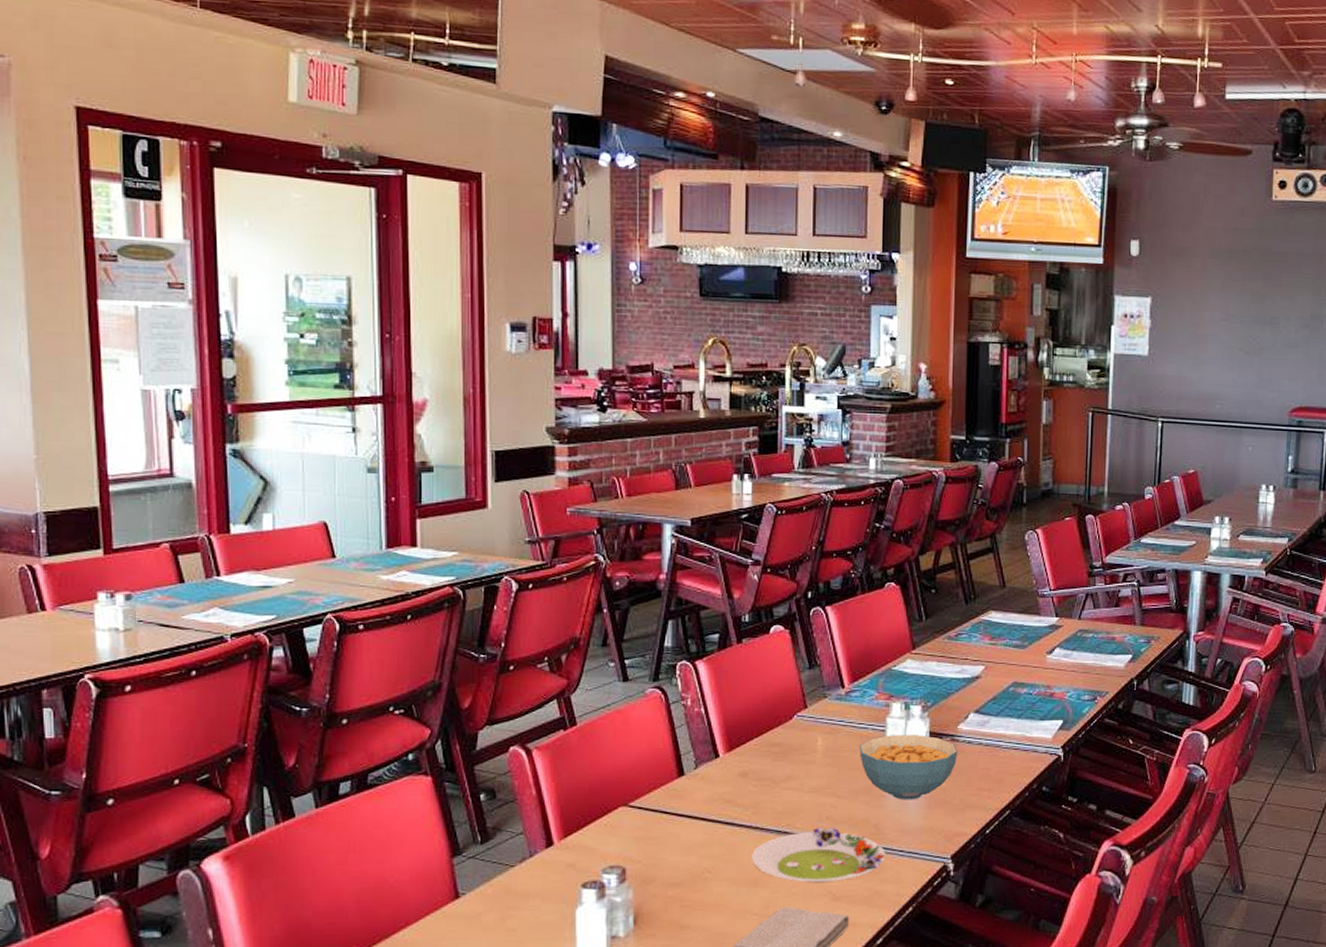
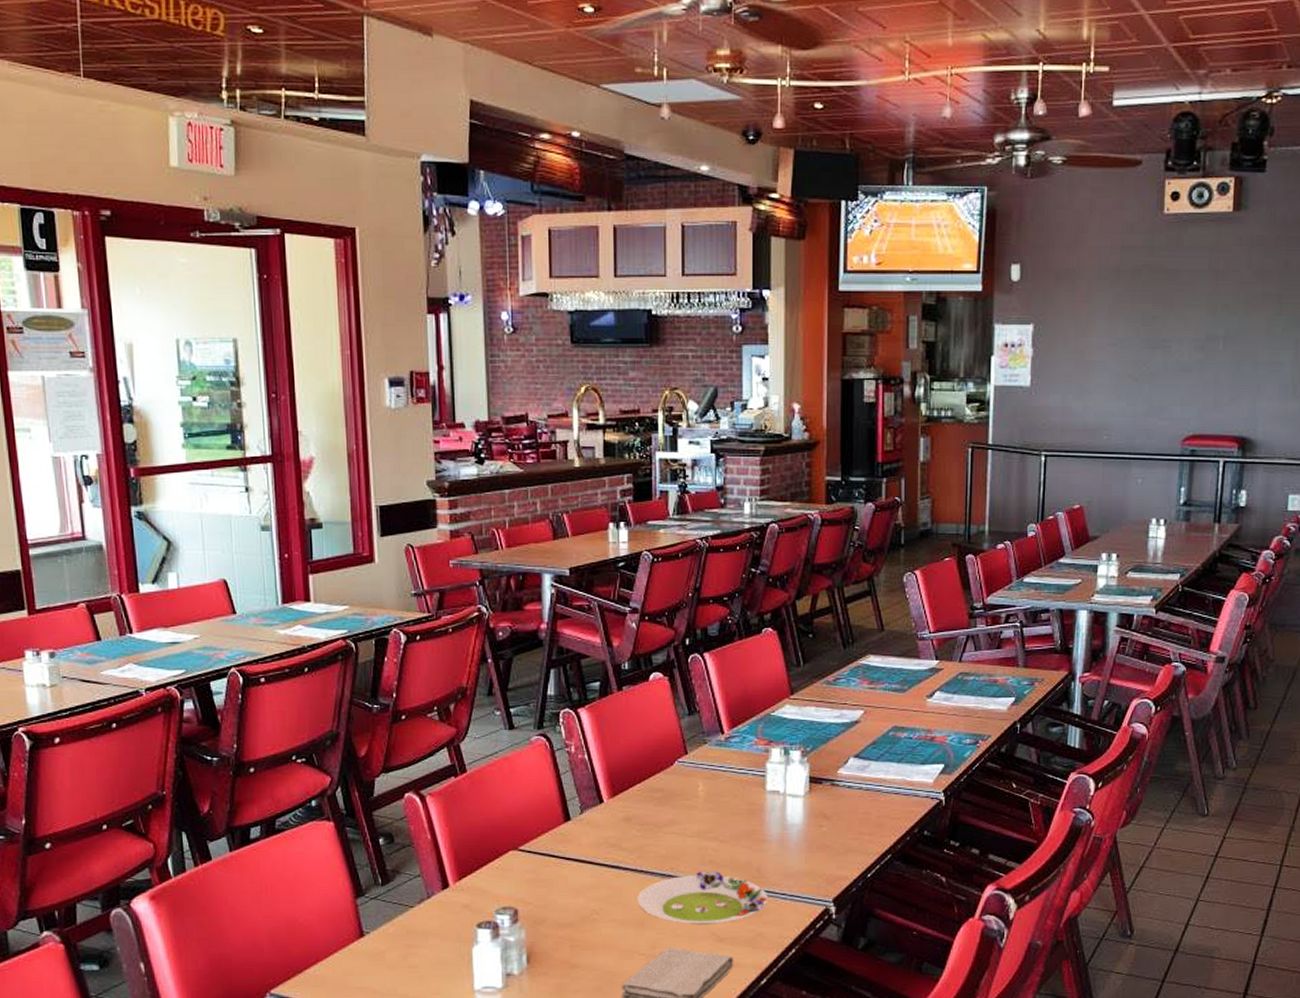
cereal bowl: present [859,735,958,800] -> none [739,780,838,844]

